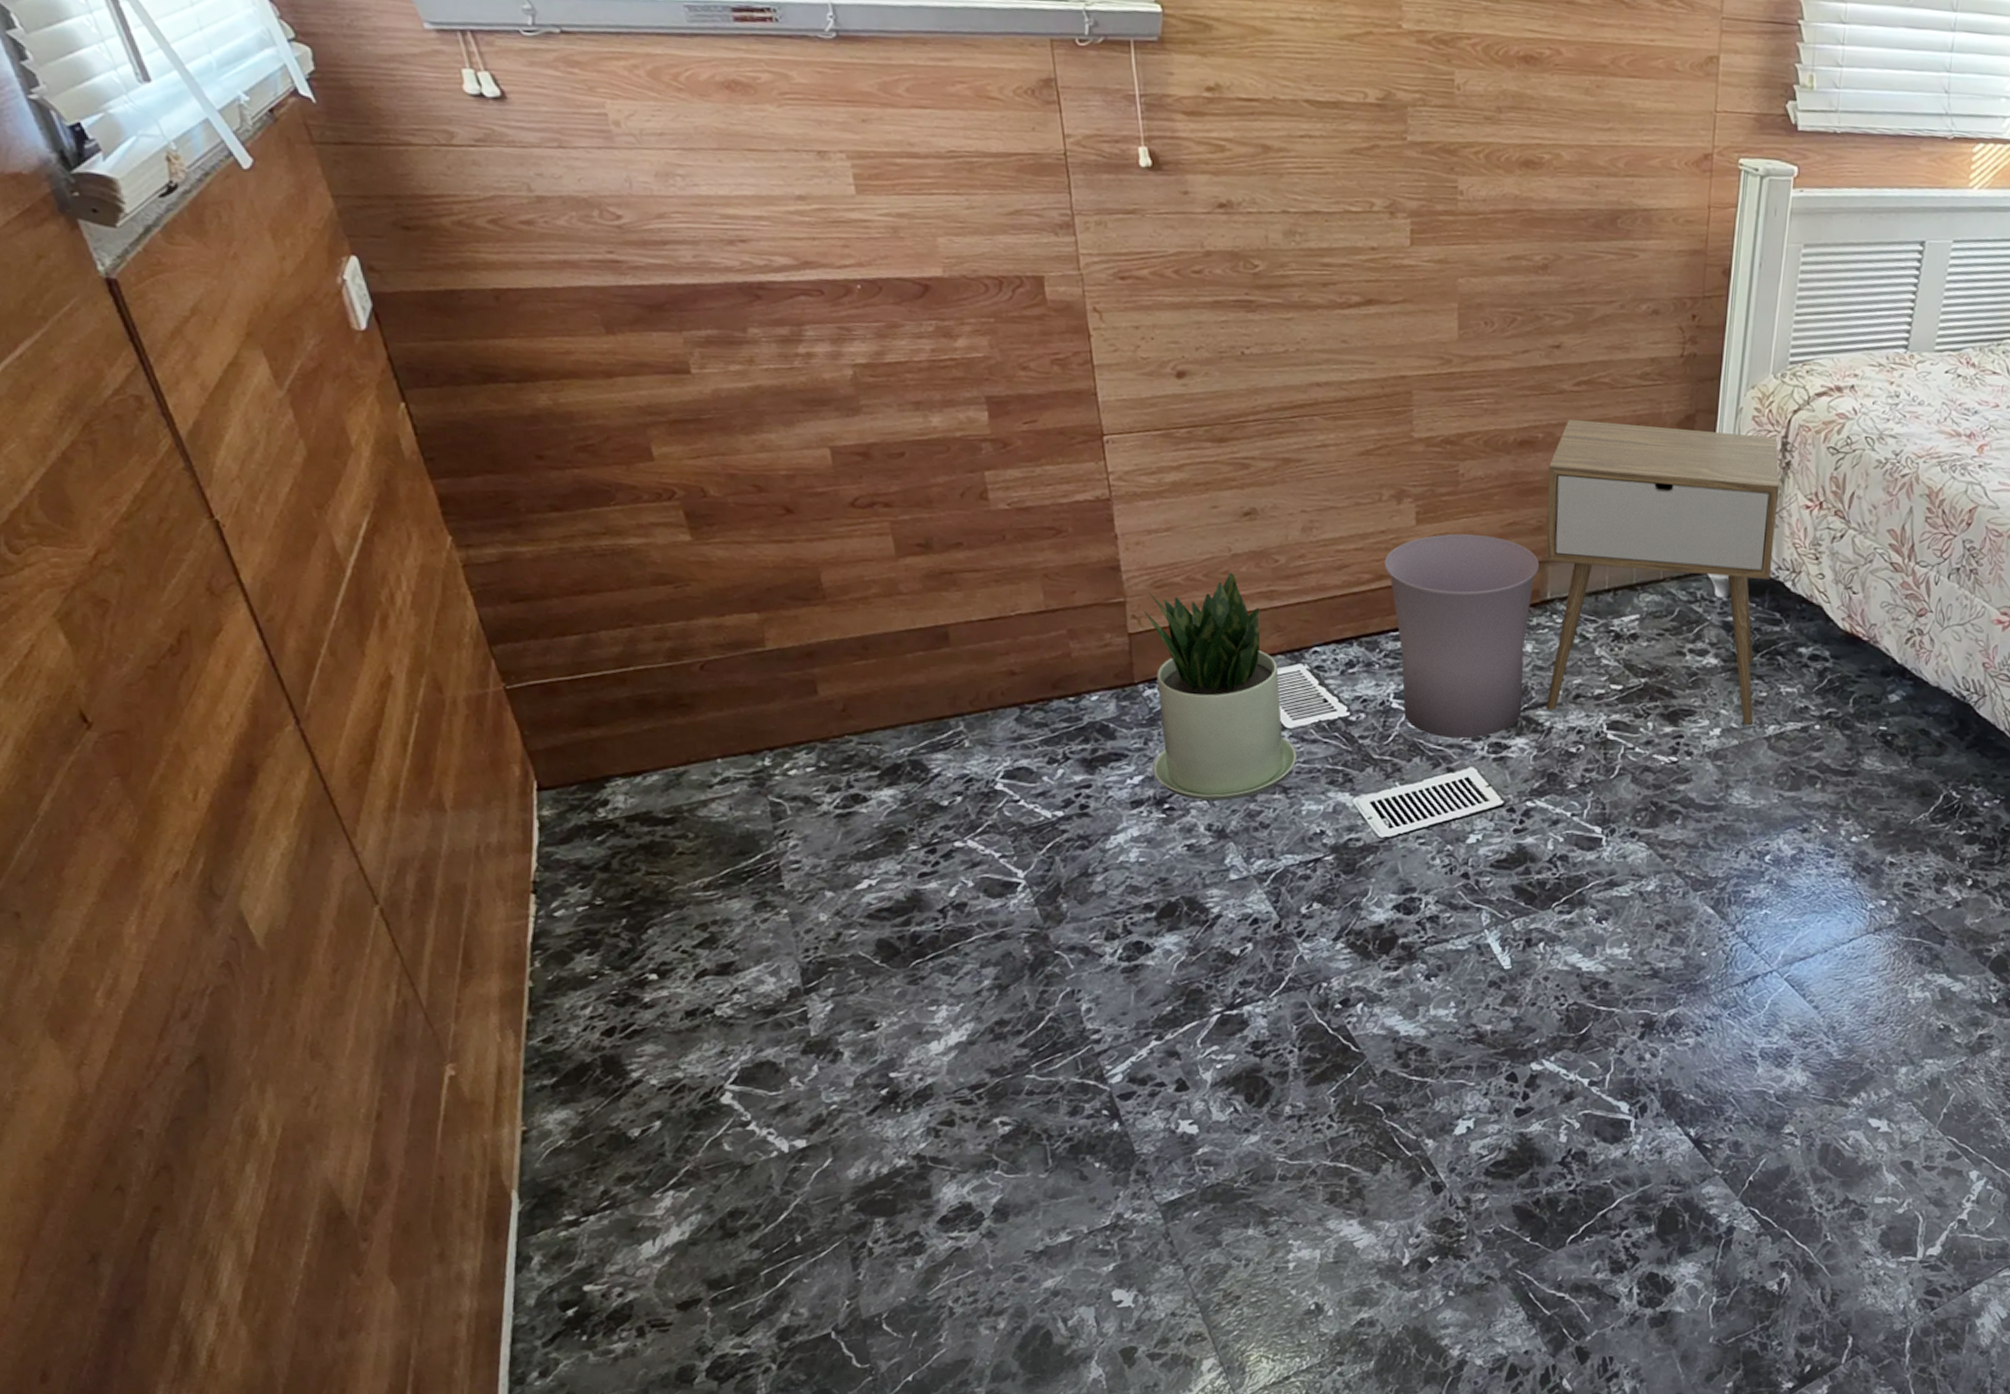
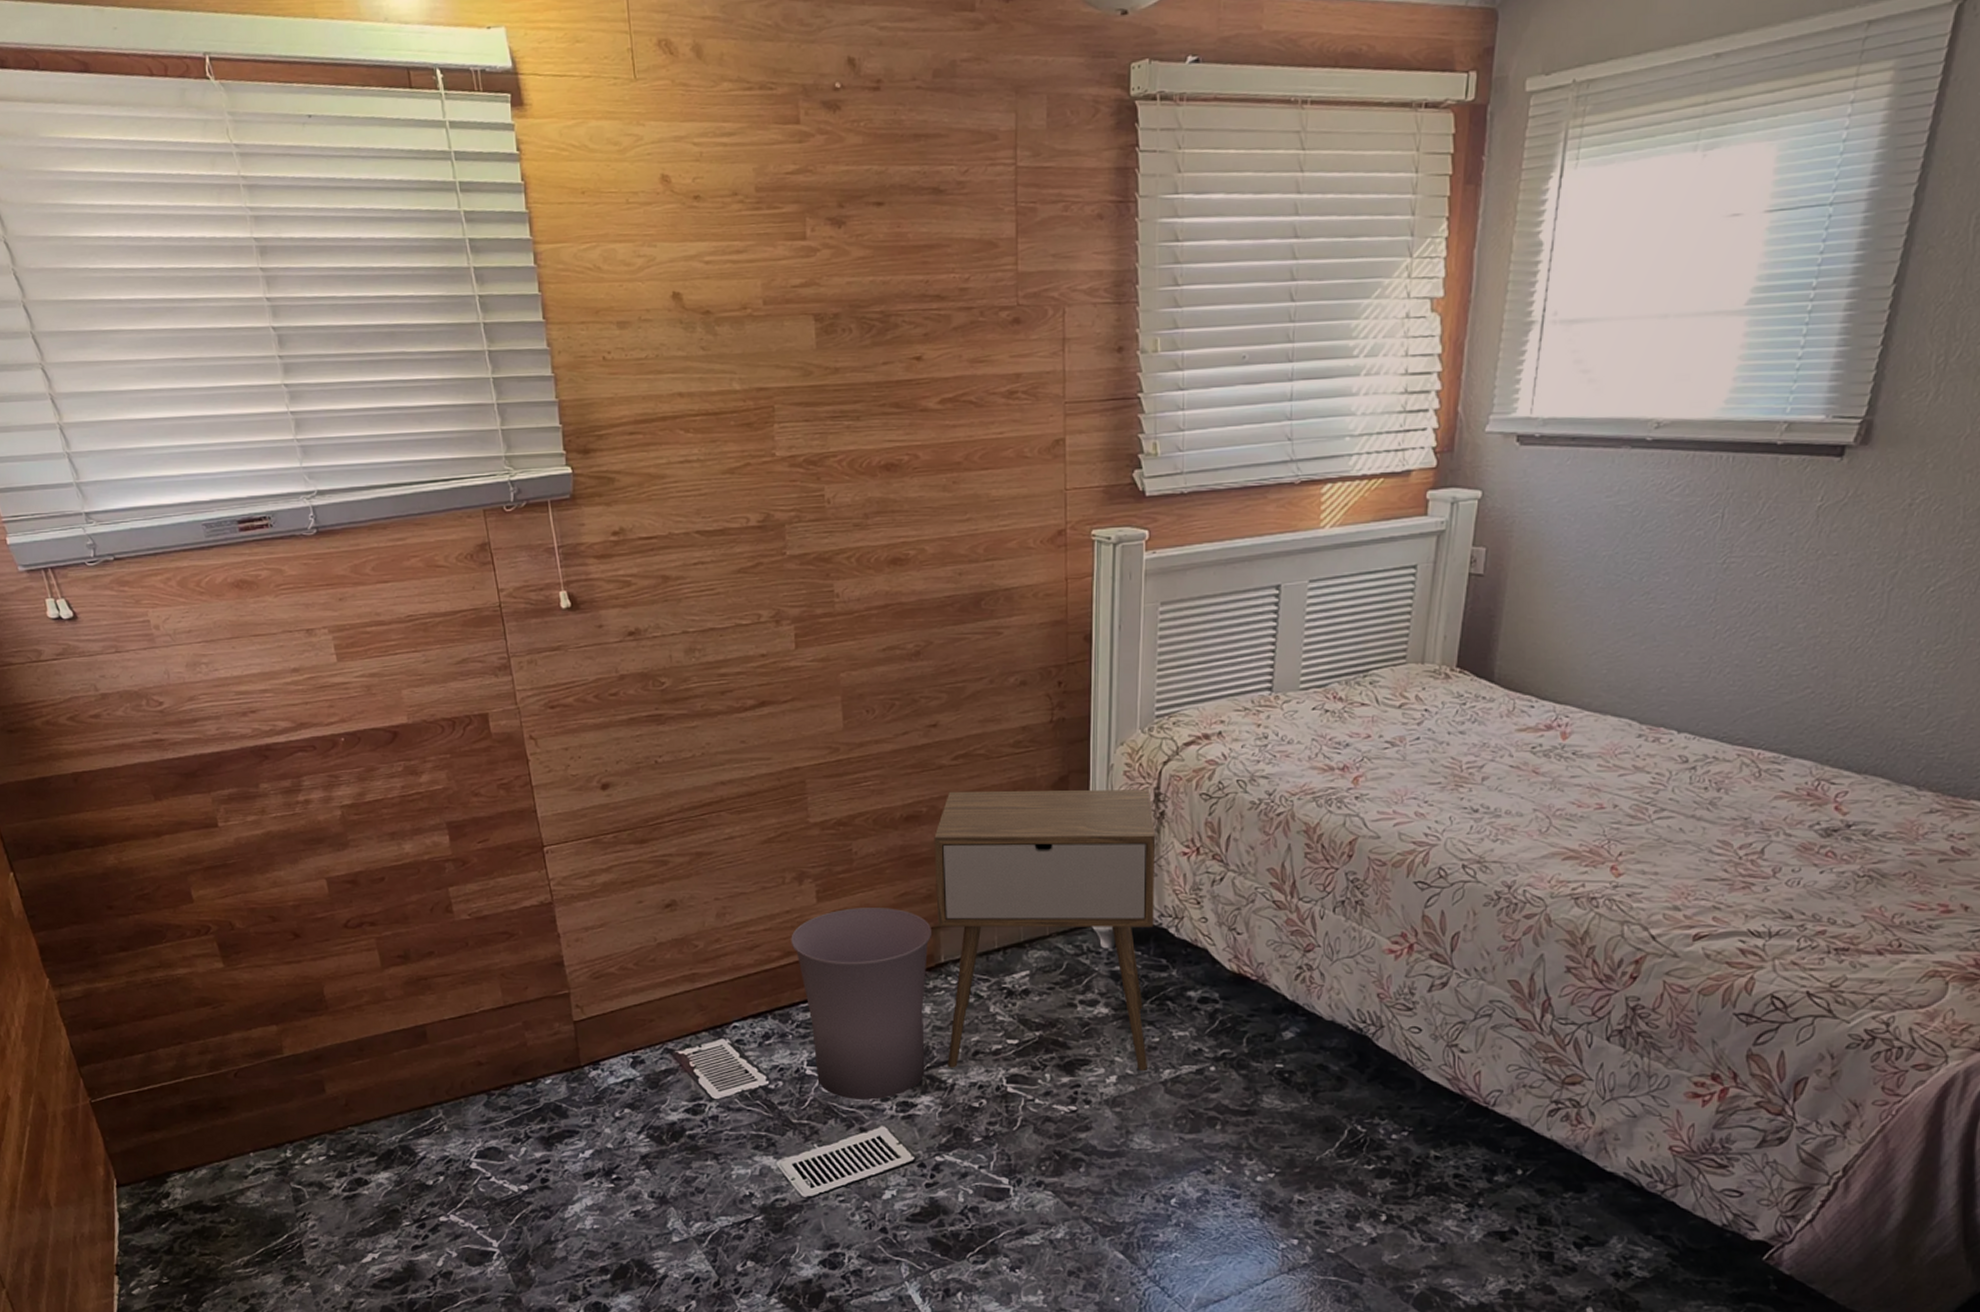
planter: present [1144,573,1298,801] -> none [586,961,725,1170]

